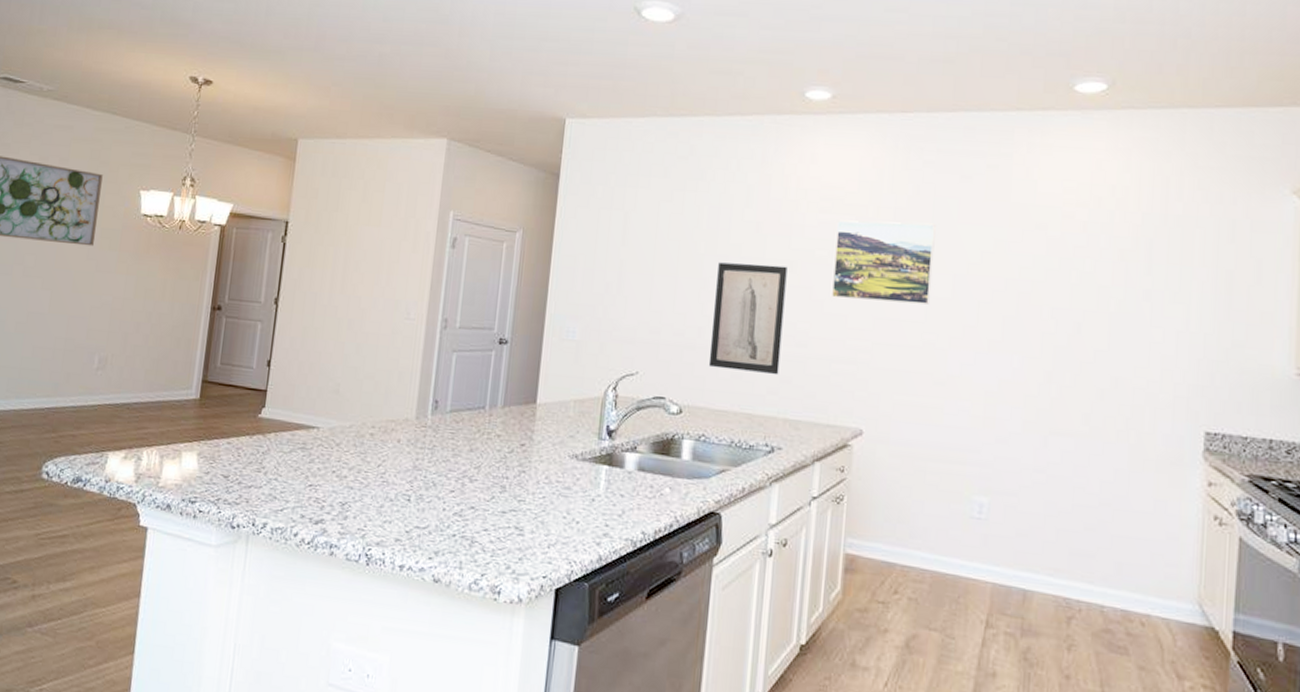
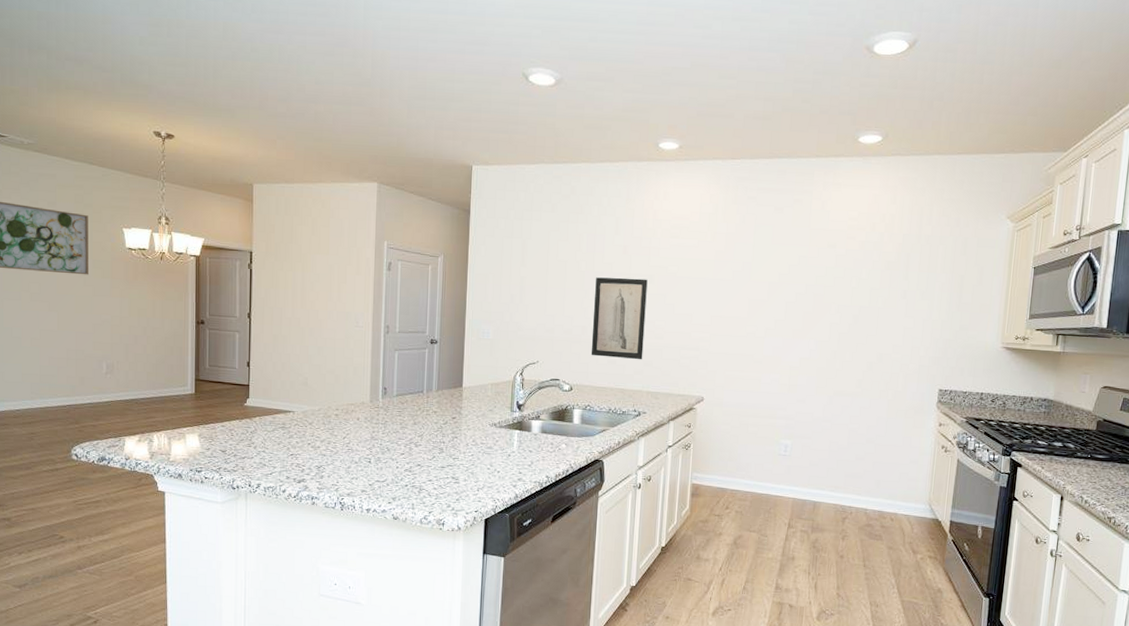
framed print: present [831,220,936,305] -> none [680,243,756,306]

